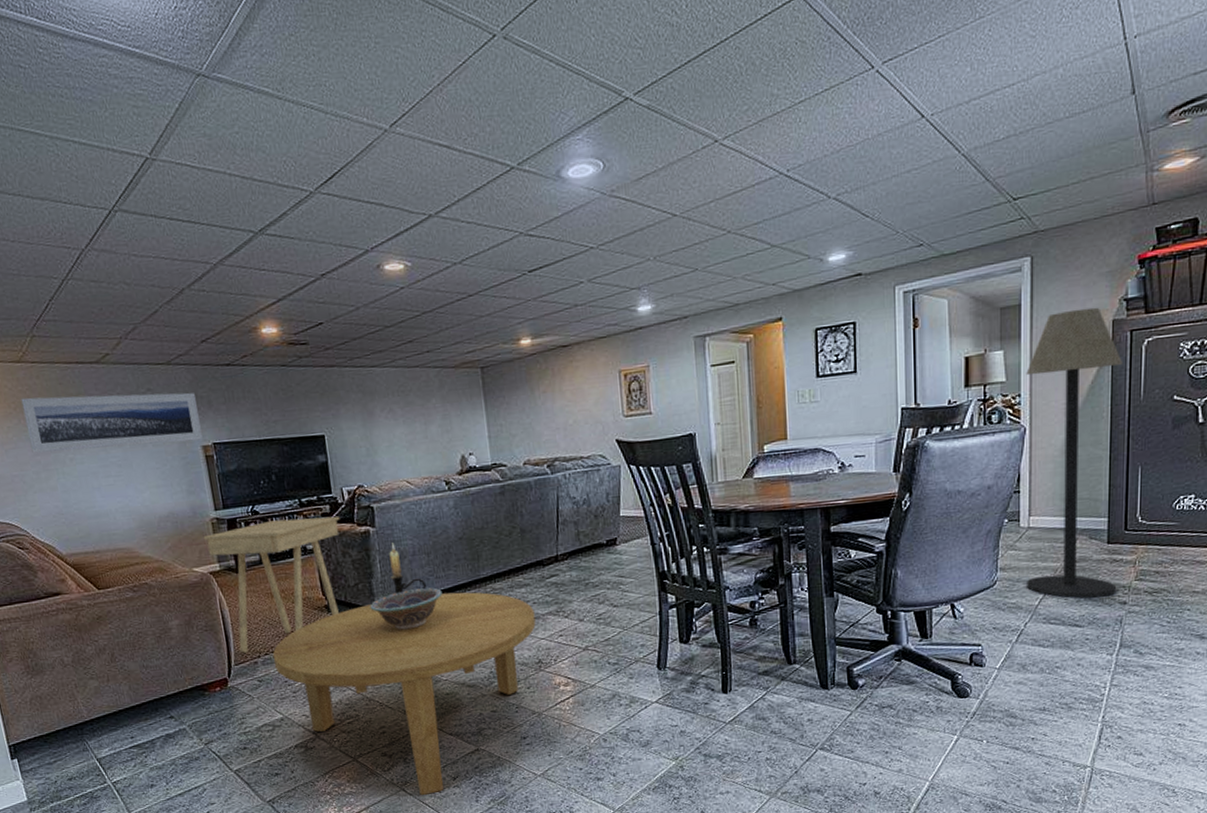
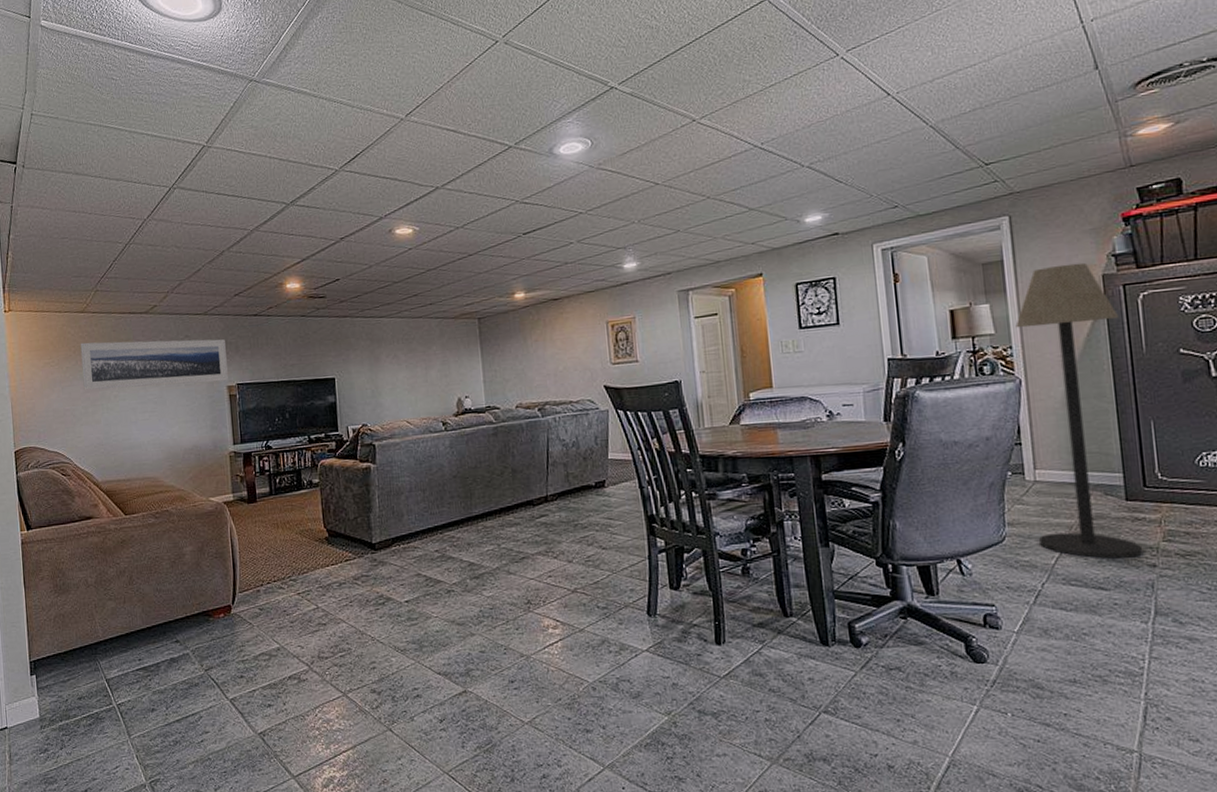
side table: present [203,516,340,653] -> none [221,452,344,581]
coffee table: present [272,592,536,796] -> none [274,529,525,738]
decorative bowl: present [370,587,442,630] -> none [367,523,436,565]
candle holder: present [389,543,426,594] -> none [387,479,421,529]

